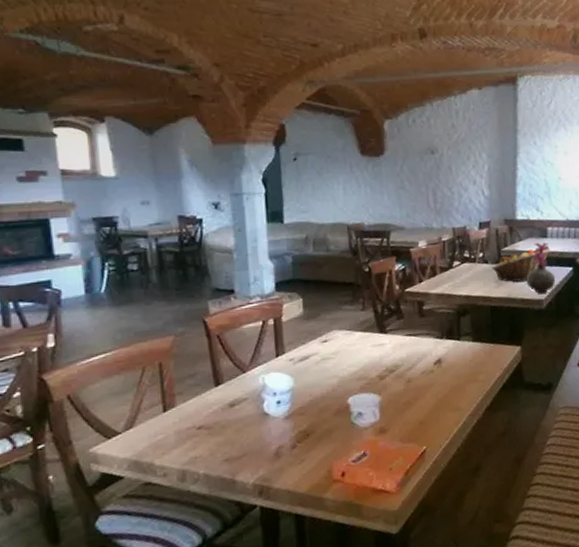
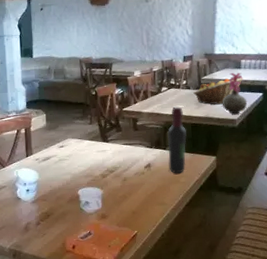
wine bottle: none [462,285,485,370] -> present [168,106,187,174]

